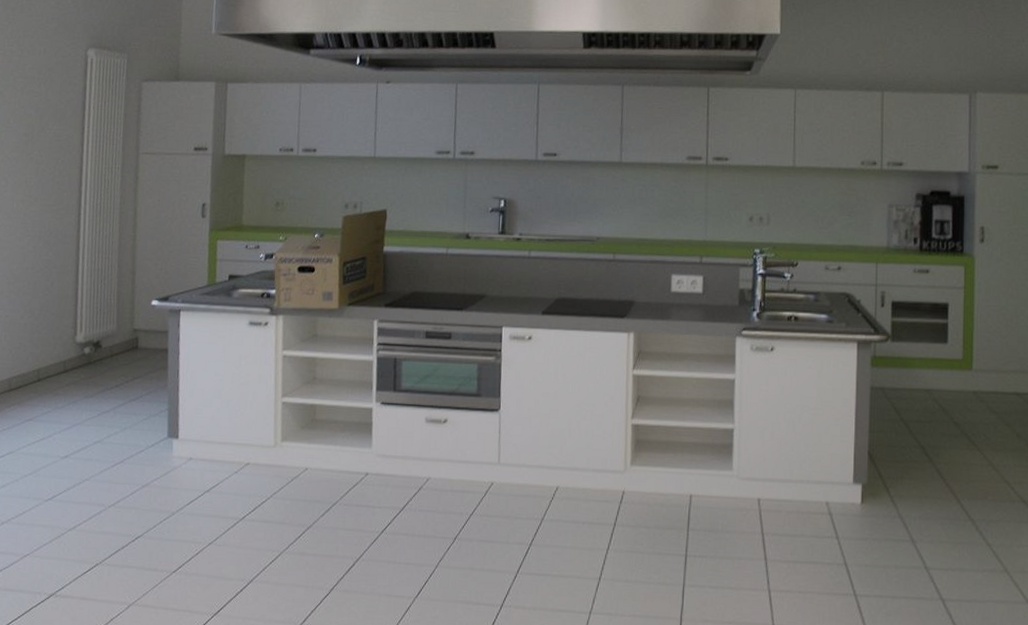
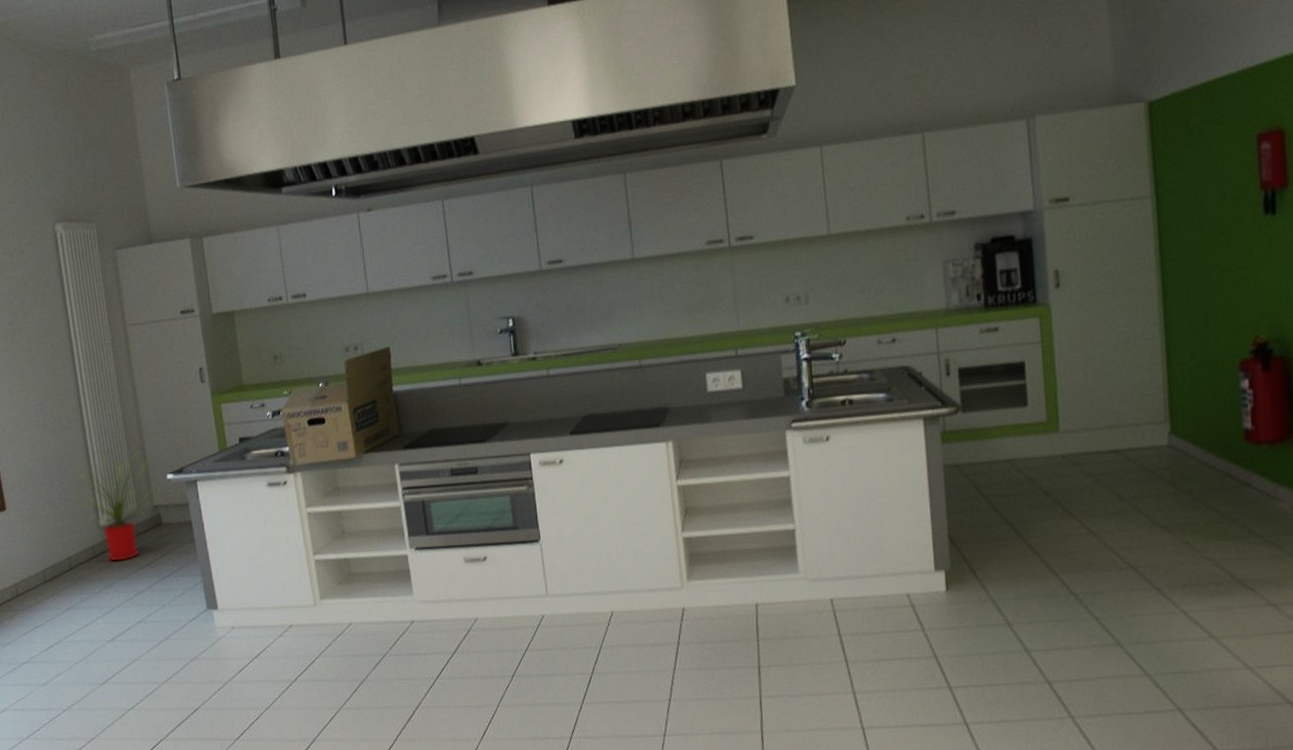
house plant: none [55,272,137,380] -> present [71,450,154,563]

